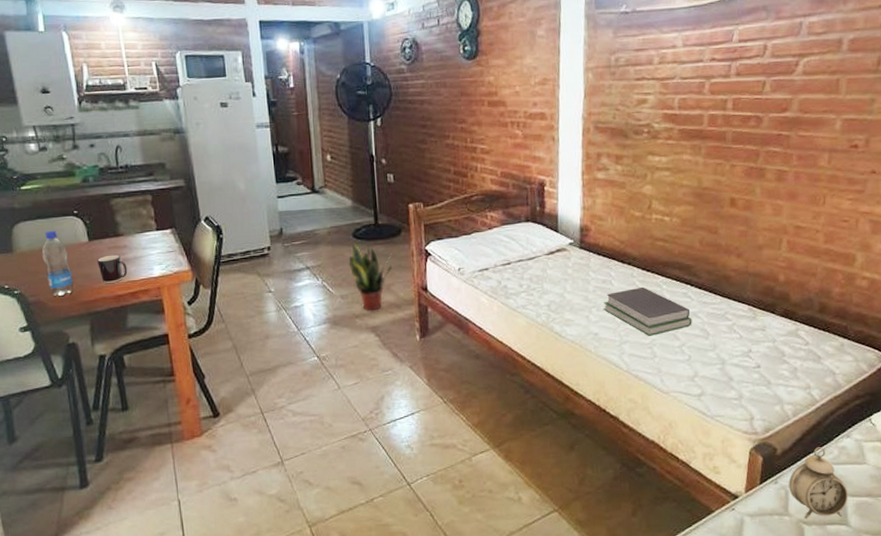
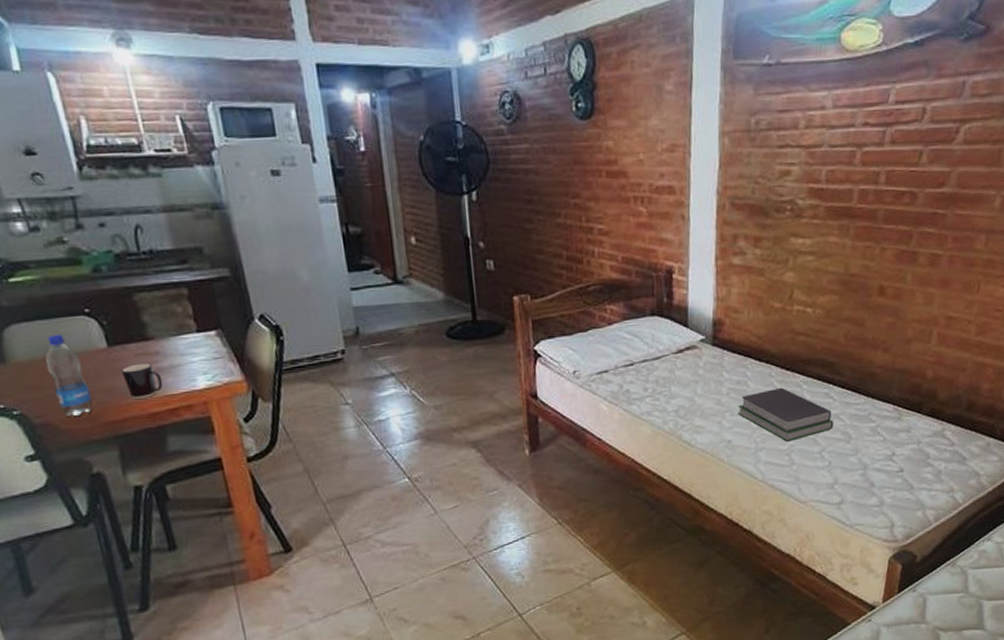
potted plant: present [348,241,393,311] -> none [442,341,496,423]
alarm clock: present [789,447,848,518] -> none [927,552,985,625]

